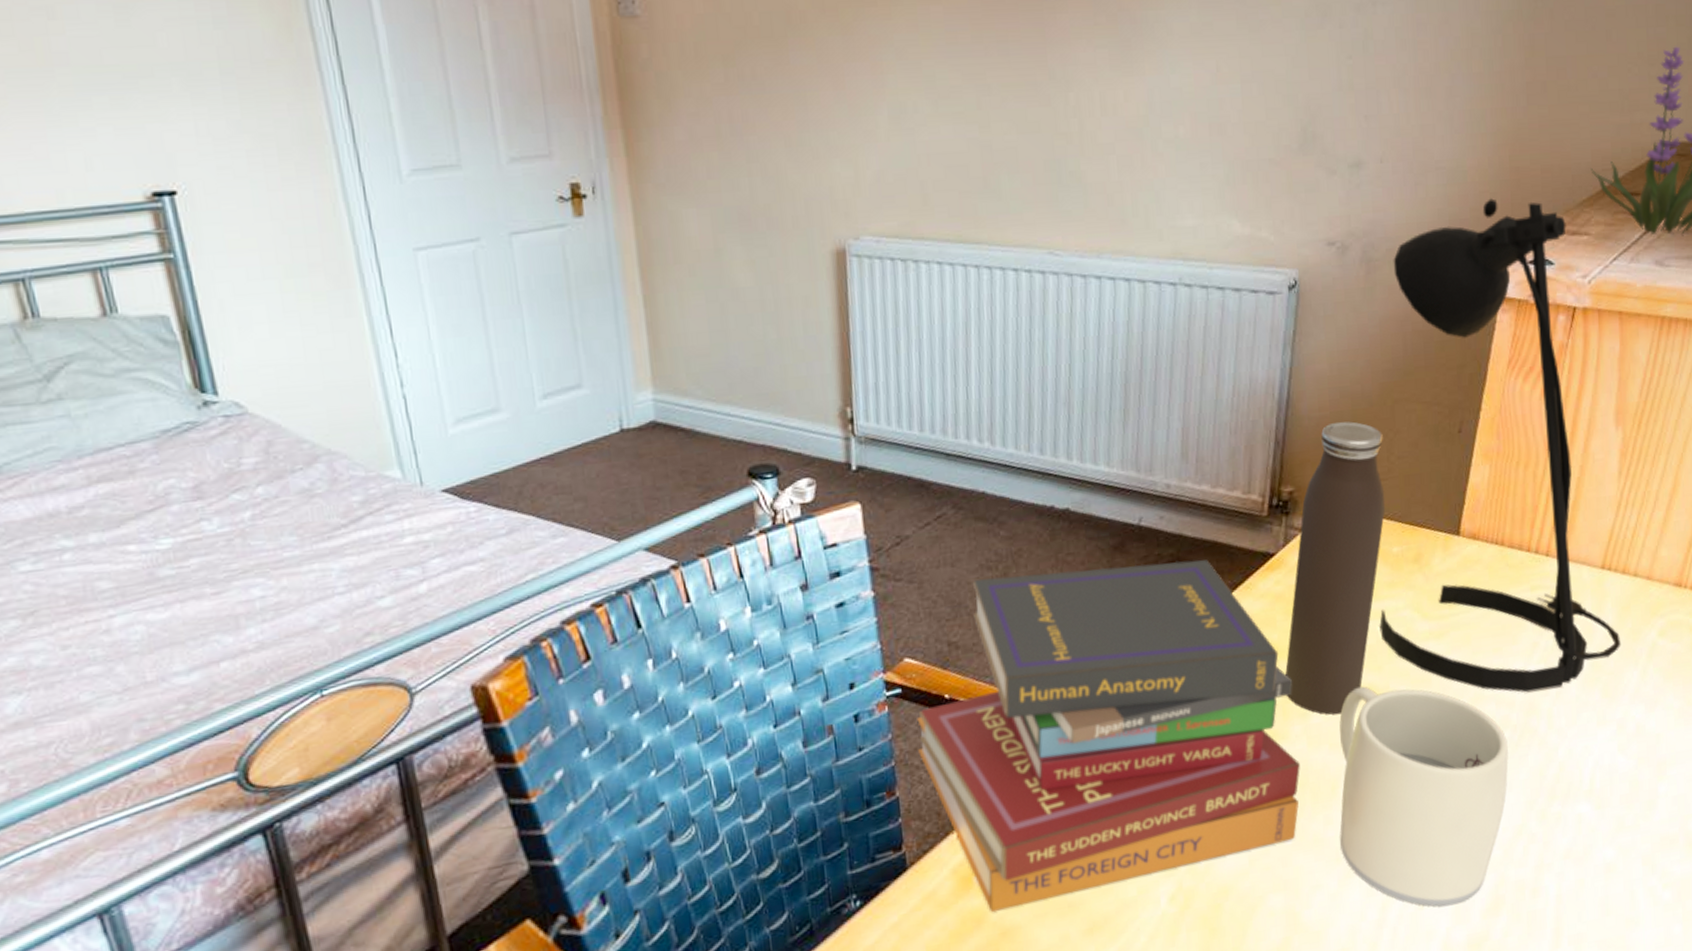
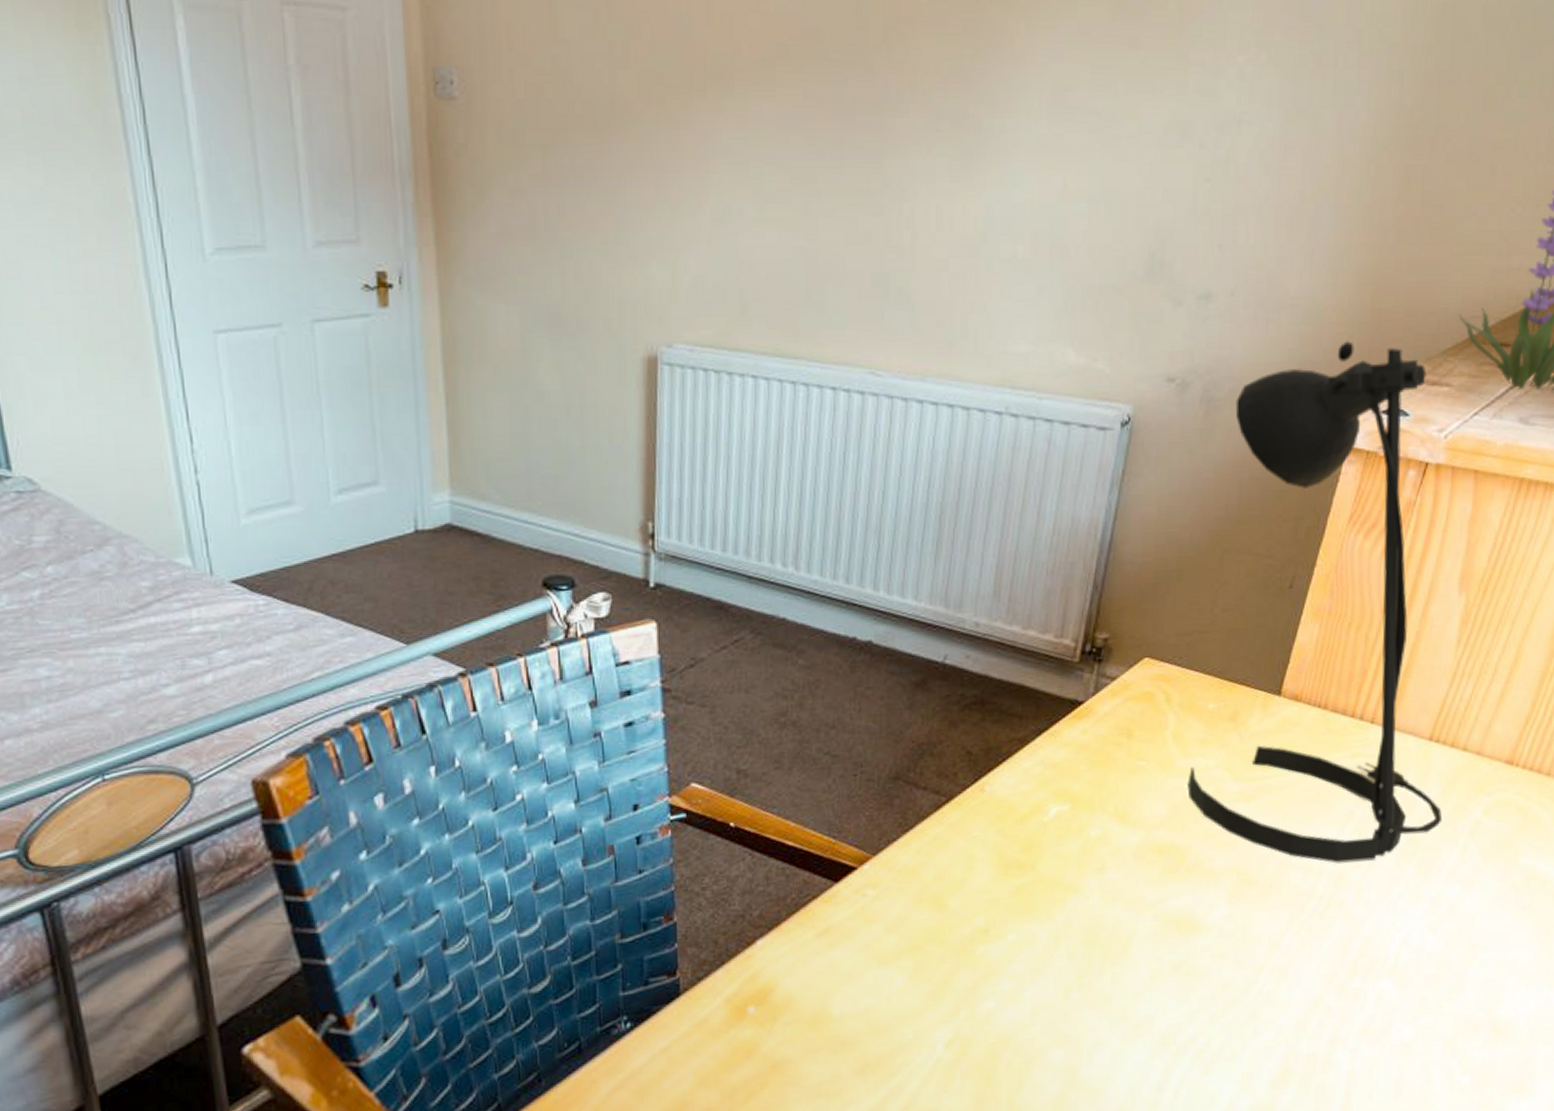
books: present [917,560,1300,913] -> none [699,702,1092,1045]
water bottle: present [1285,421,1386,715] -> none [1084,569,1208,871]
mug: present [1339,686,1509,907] -> none [1127,844,1312,1074]

